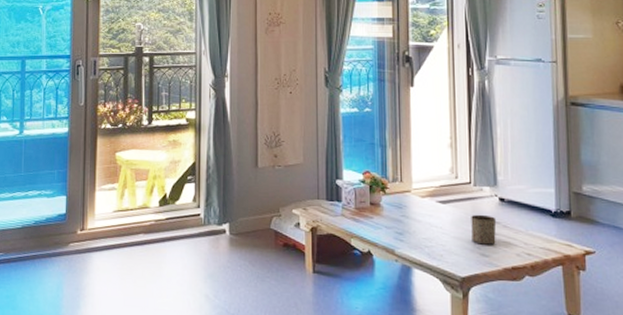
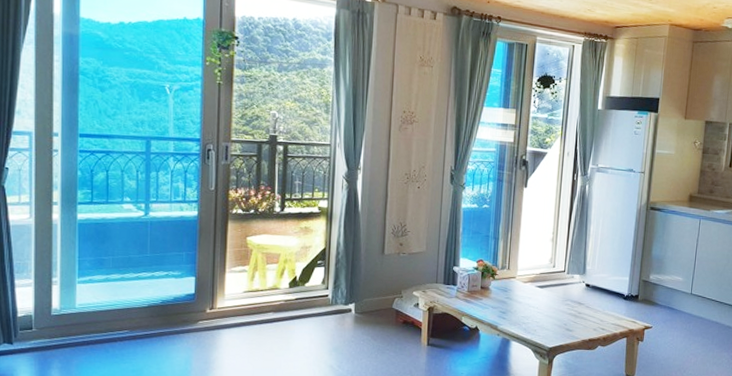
cup: present [471,214,497,245] -> none [560,297,582,322]

